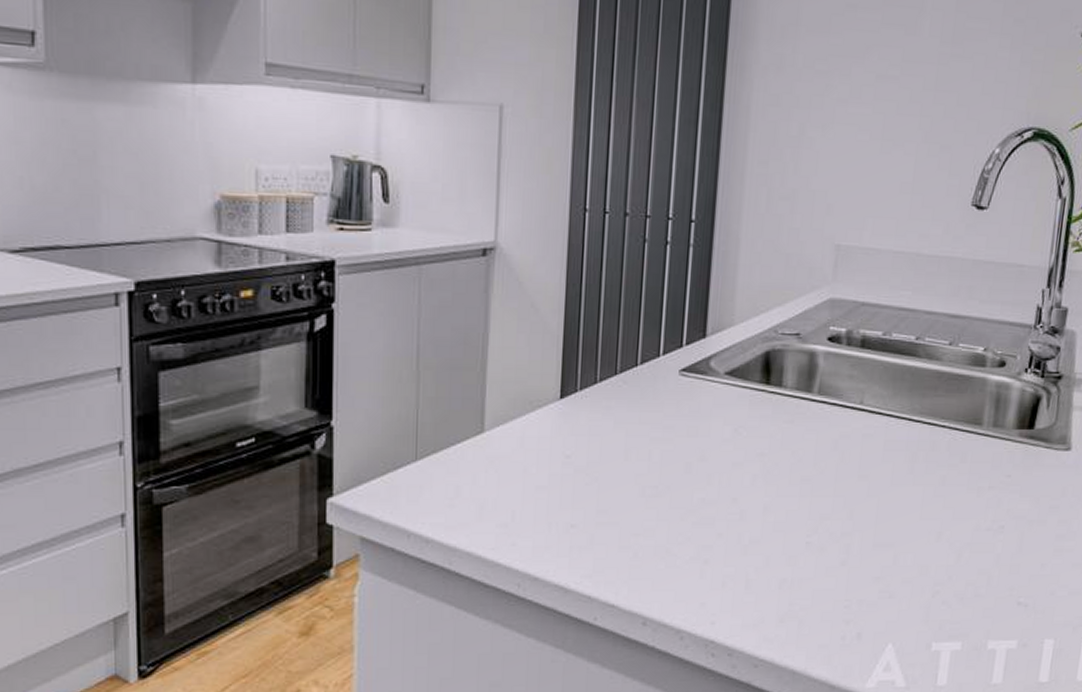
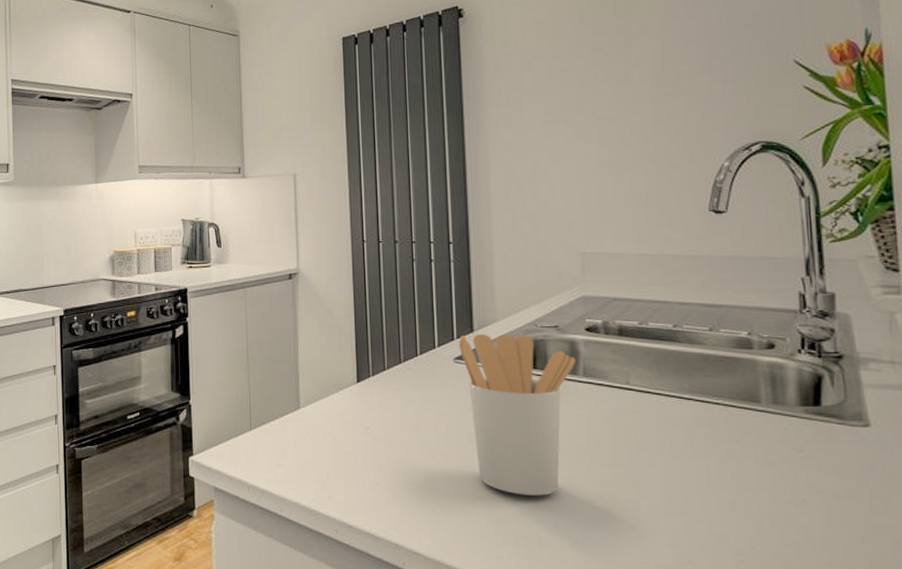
utensil holder: none [687,340,813,533] -> present [459,334,576,496]

